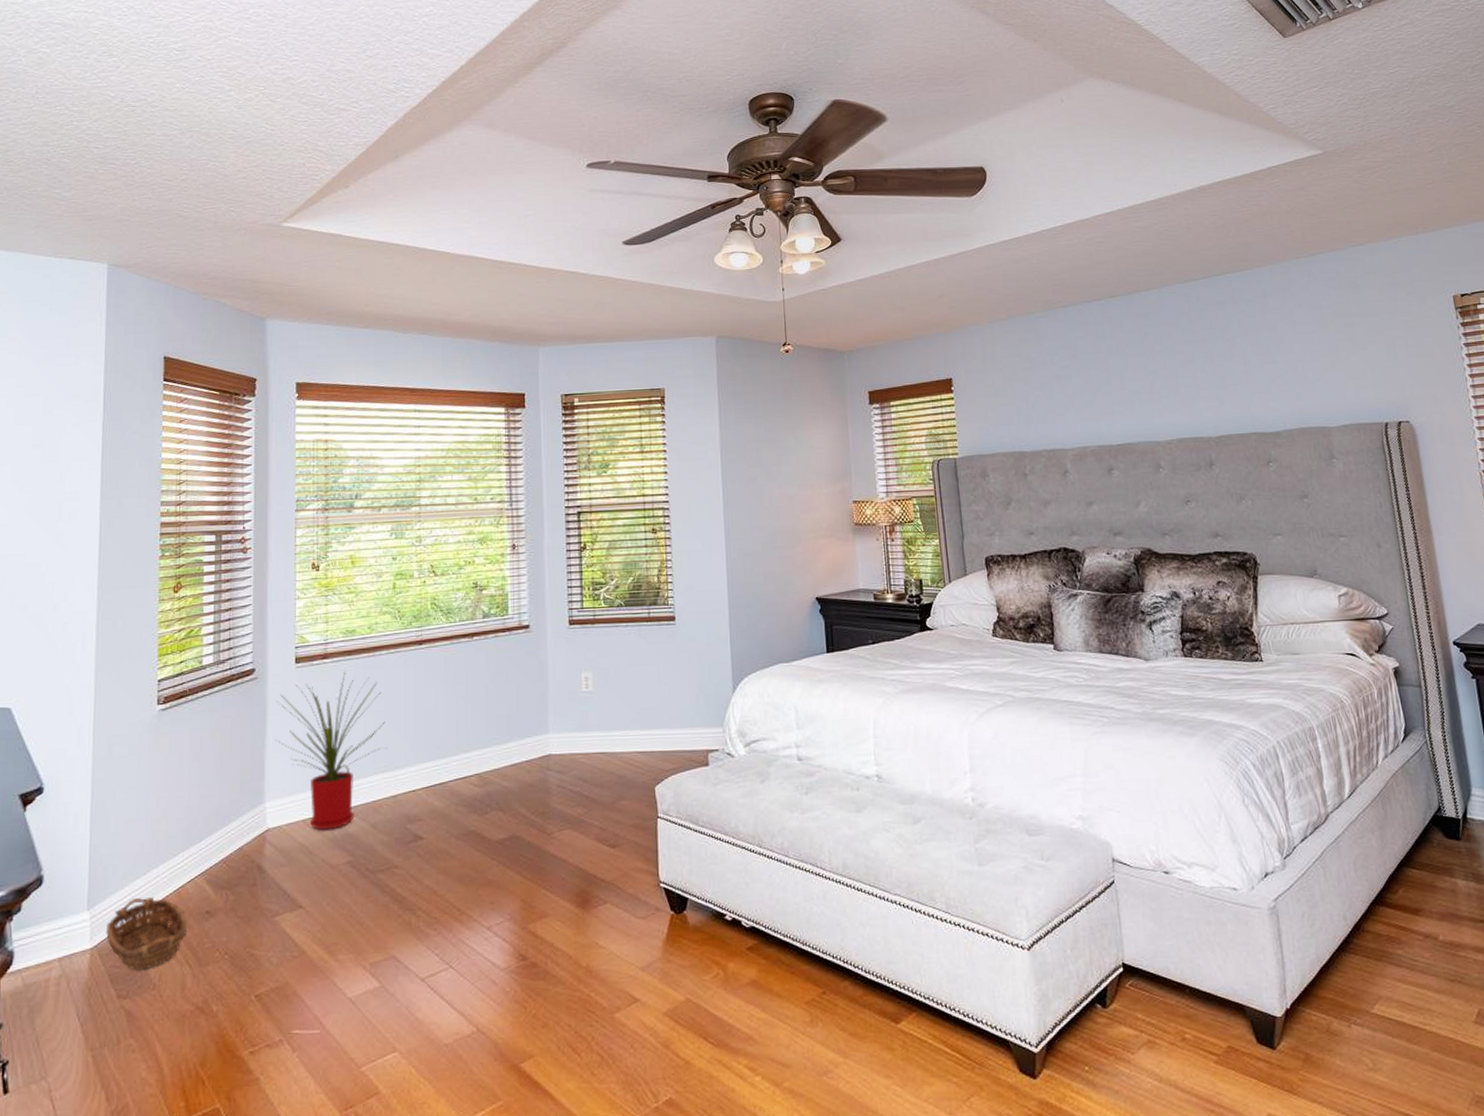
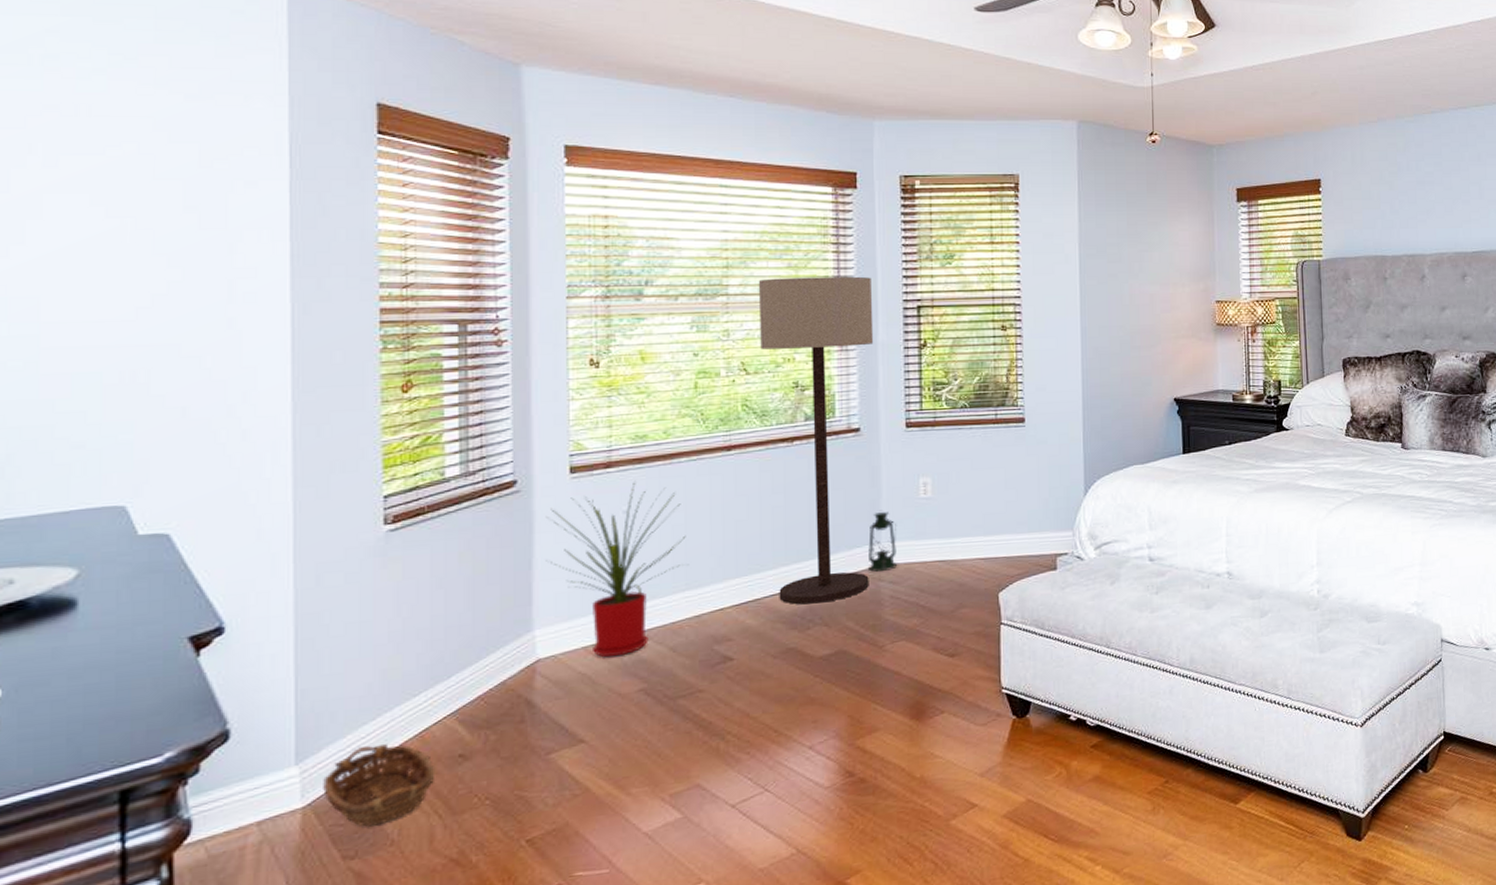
floor lamp: none [444,486,541,790] -> present [758,276,874,605]
lantern: none [538,702,563,761] -> present [868,510,897,572]

